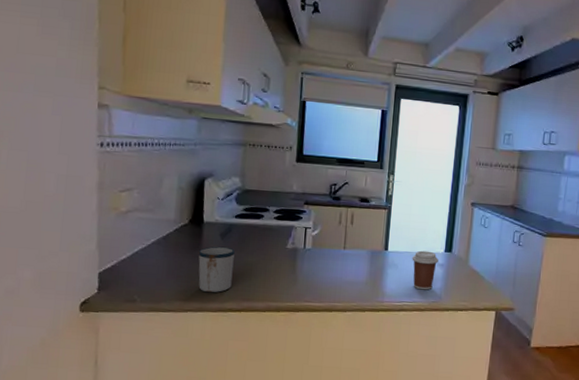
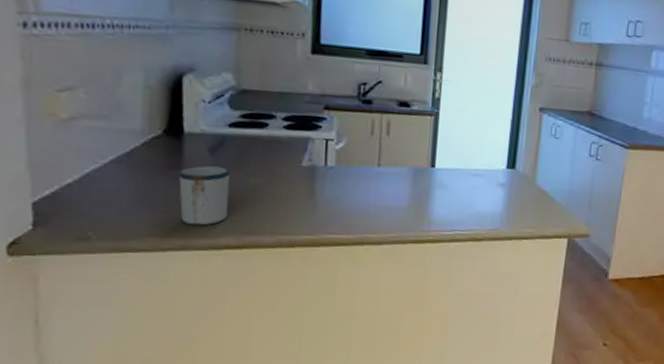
coffee cup: present [412,250,438,290] -> none [465,167,499,216]

